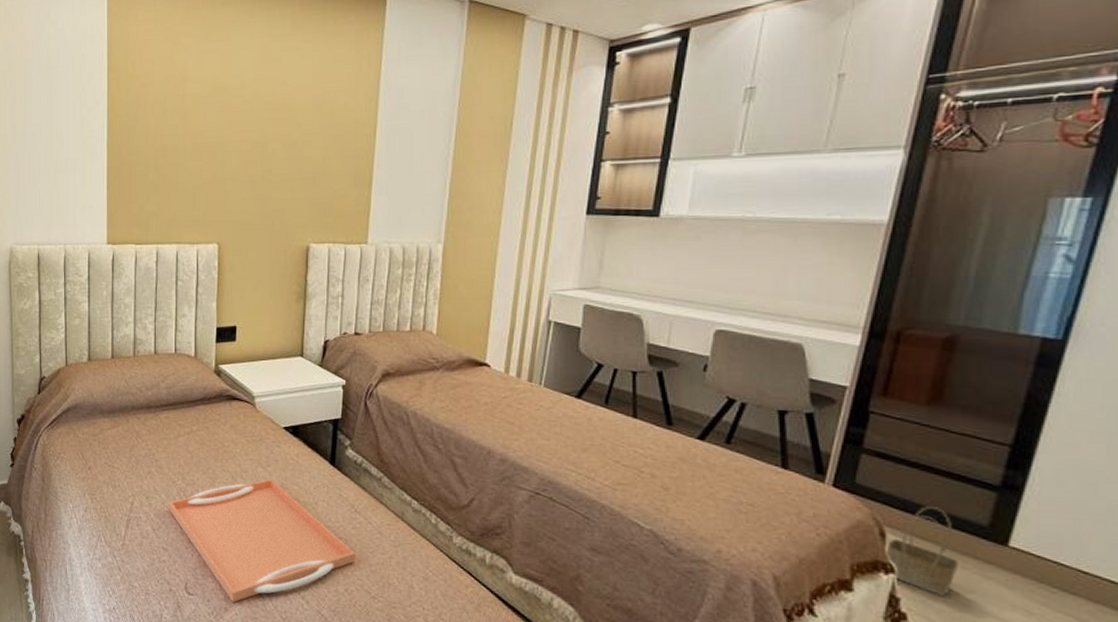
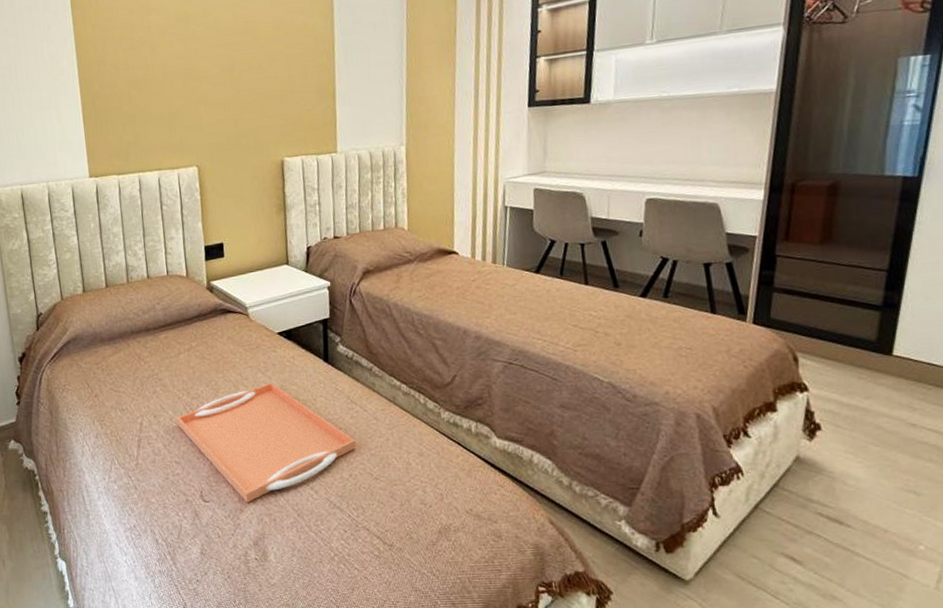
basket: present [886,506,959,597] -> none [799,330,857,406]

